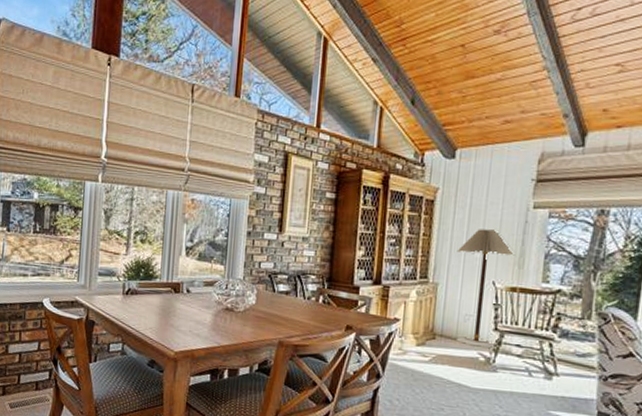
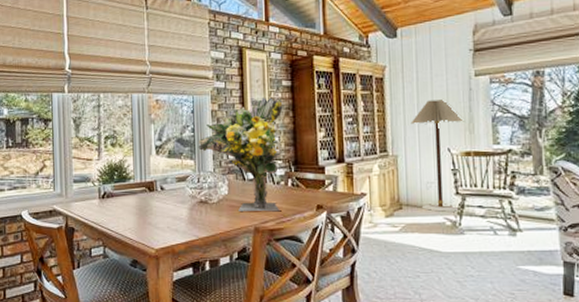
bouquet: none [230,206,324,328] -> present [198,97,283,212]

